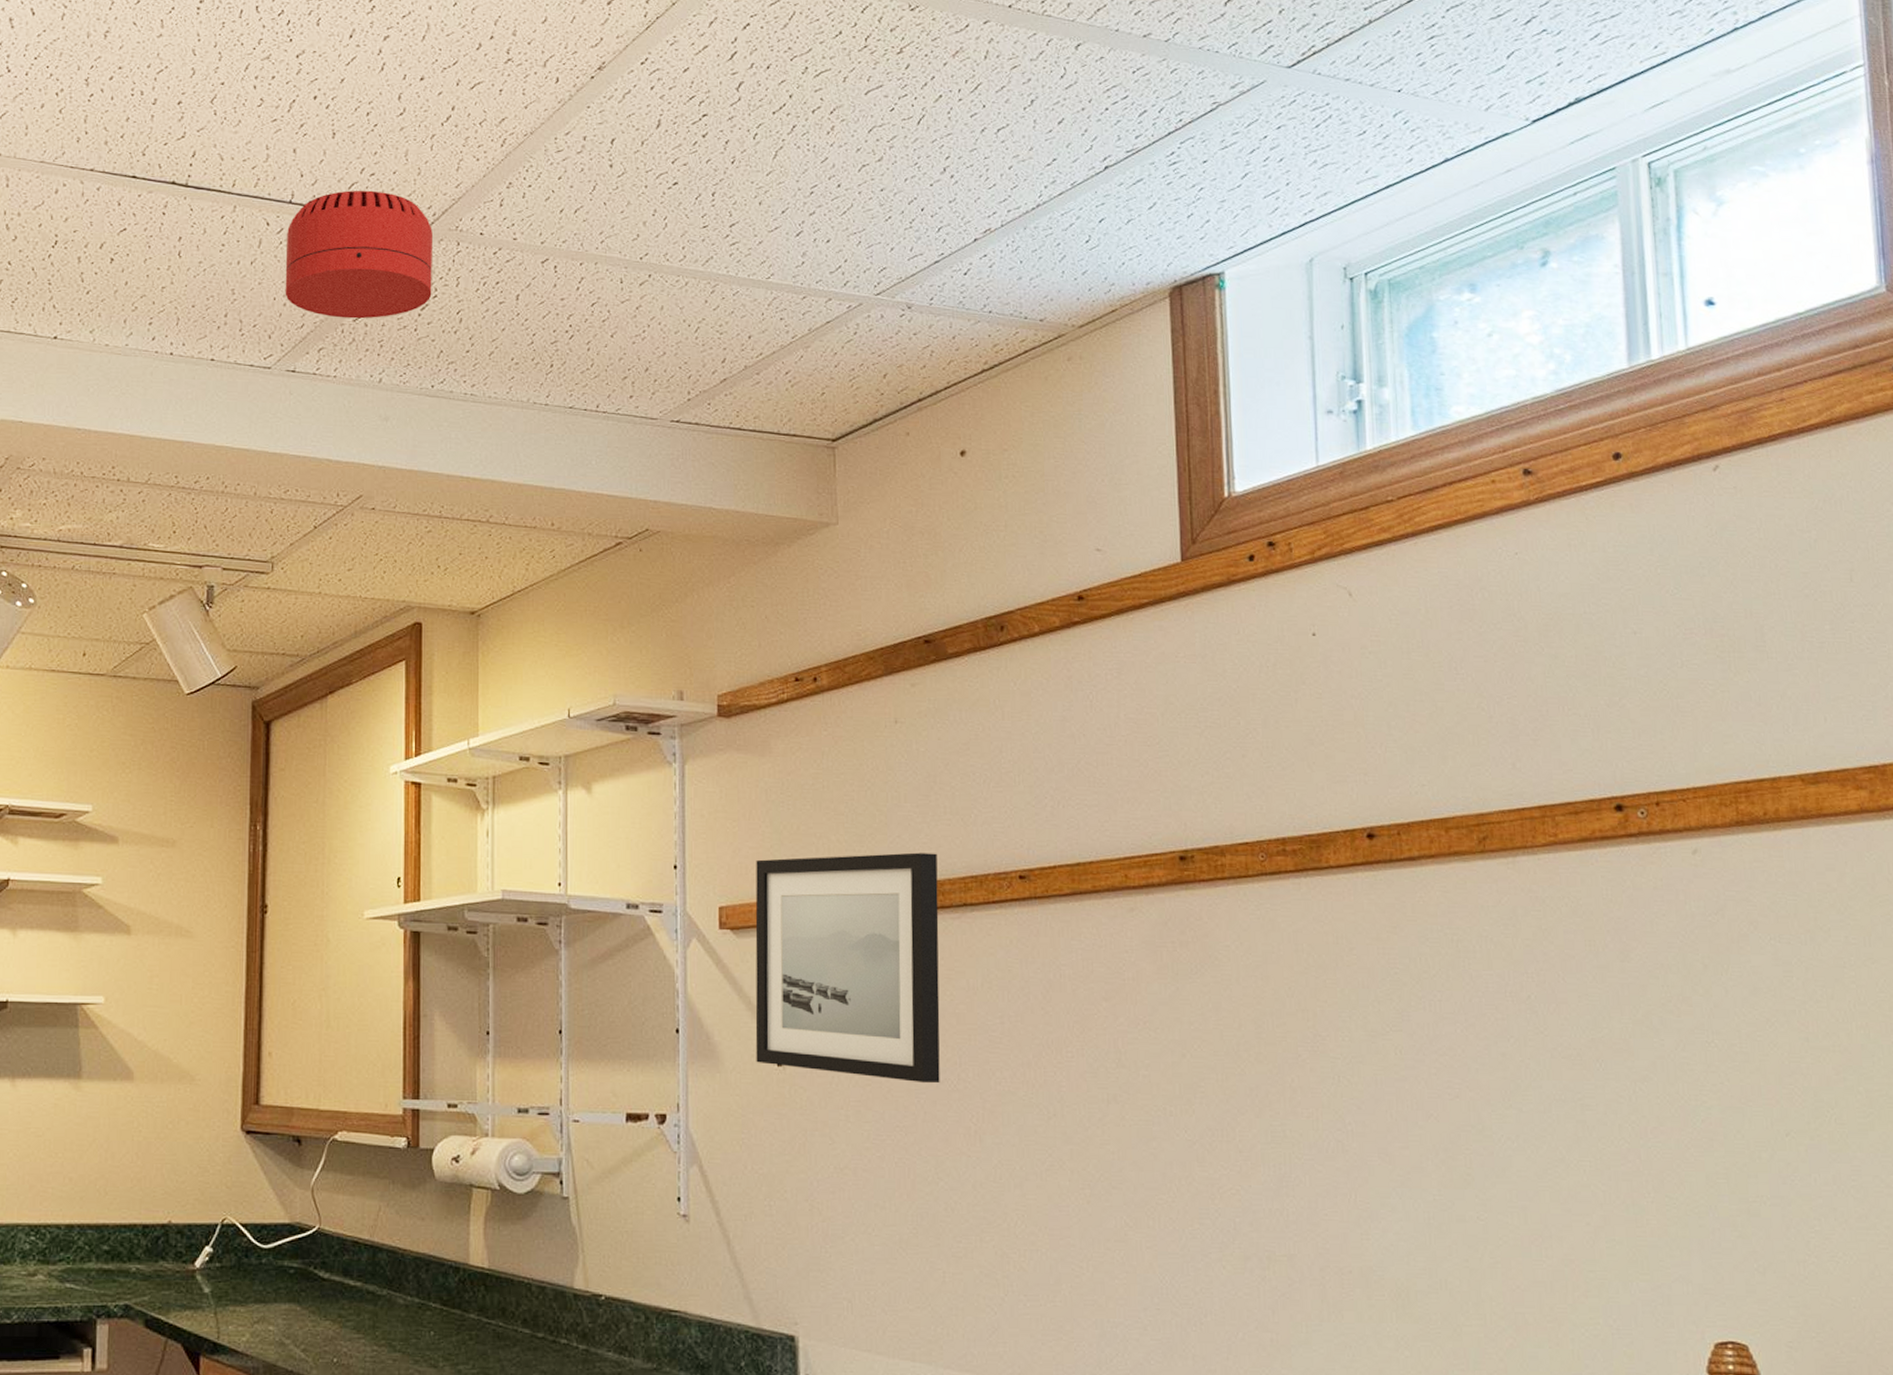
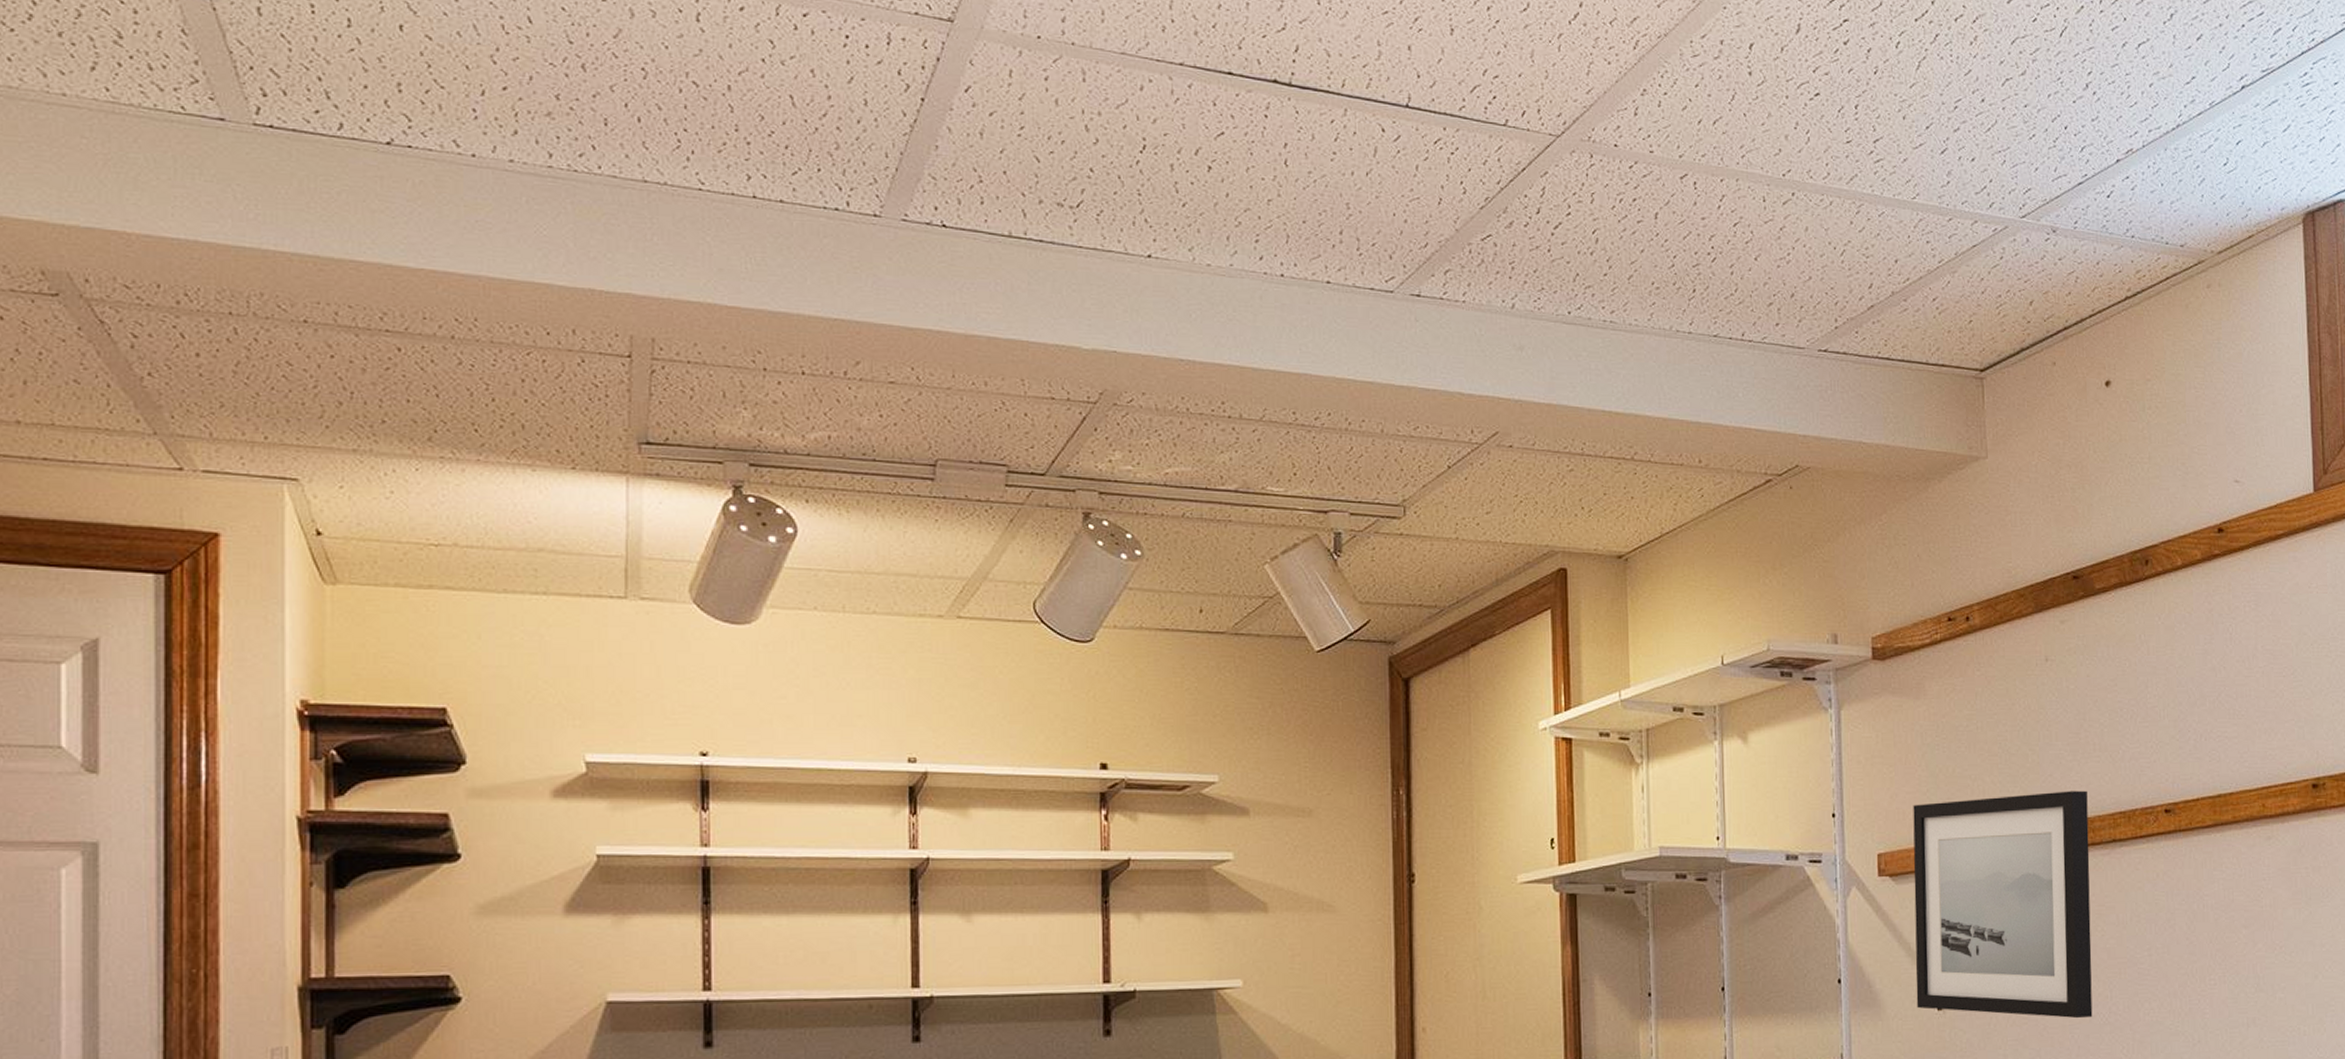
smoke detector: present [285,190,432,319] -> none [1404,94,1565,238]

